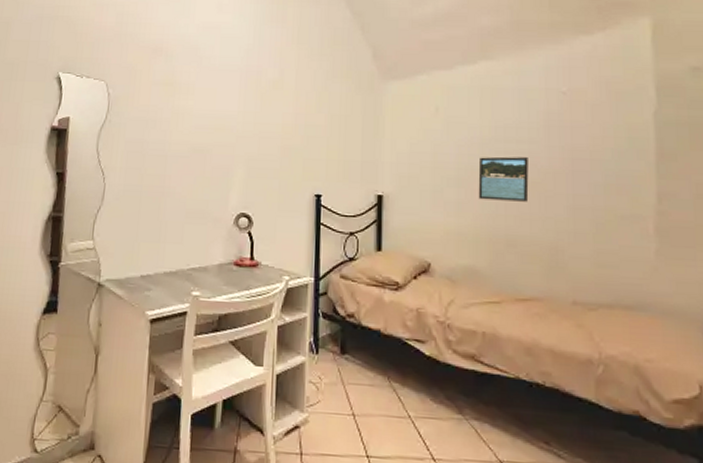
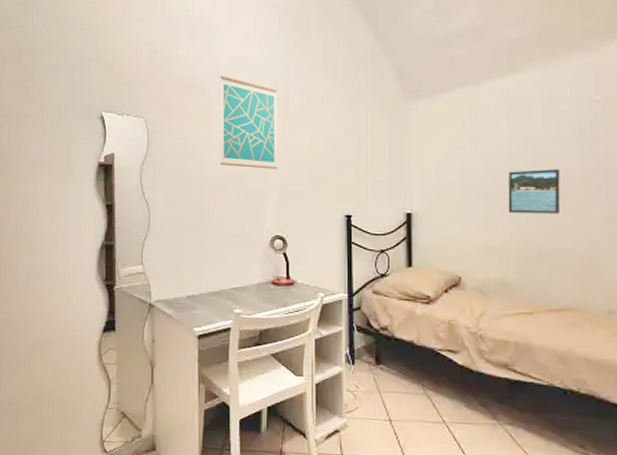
wall art: none [186,42,250,143] -> present [220,75,278,169]

